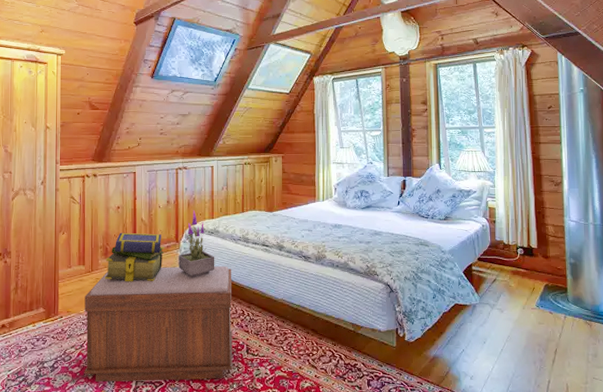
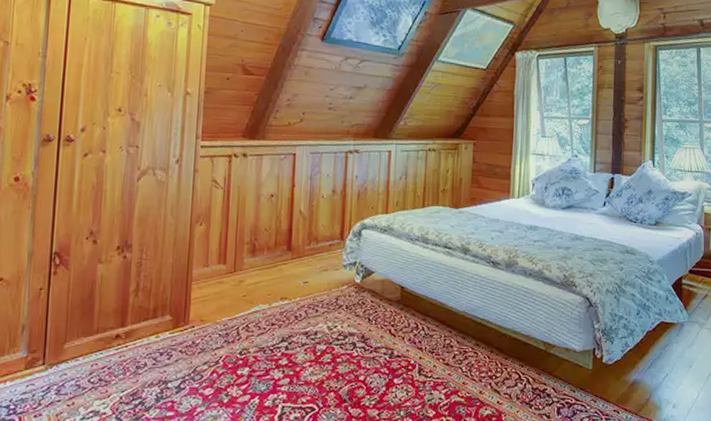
bench: present [84,266,233,382] -> none [218,269,406,406]
stack of books: present [104,232,165,282] -> none [249,226,326,287]
potted plant: present [179,210,215,277] -> none [342,203,387,283]

